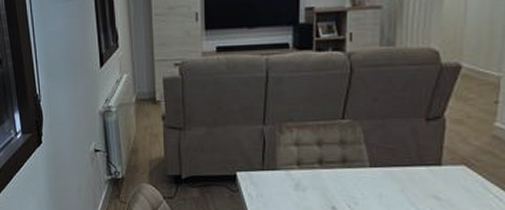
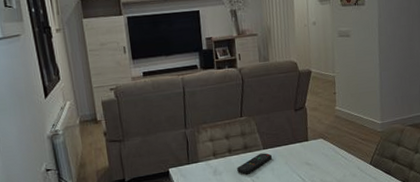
remote control: none [328,172,381,197] -> present [237,153,272,175]

